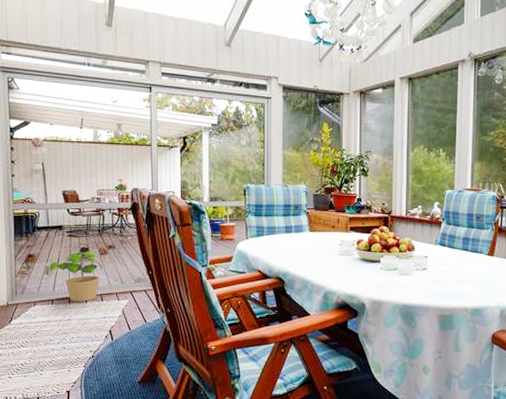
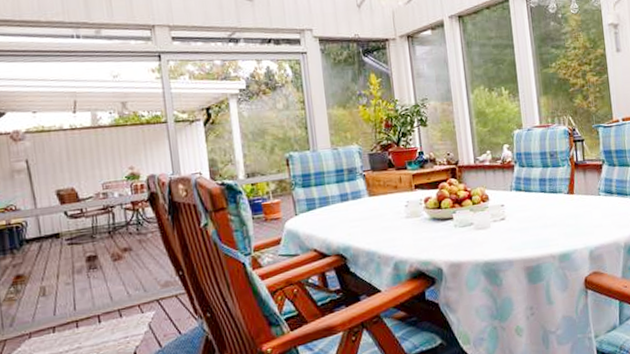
potted plant: present [49,251,103,302] -> none [45,259,119,325]

